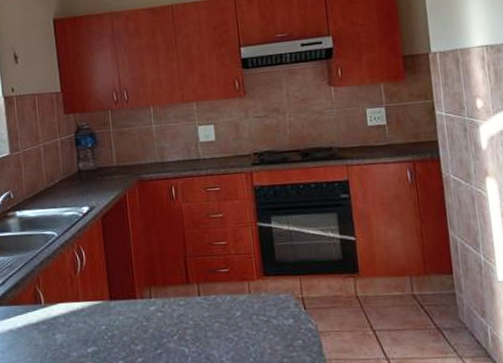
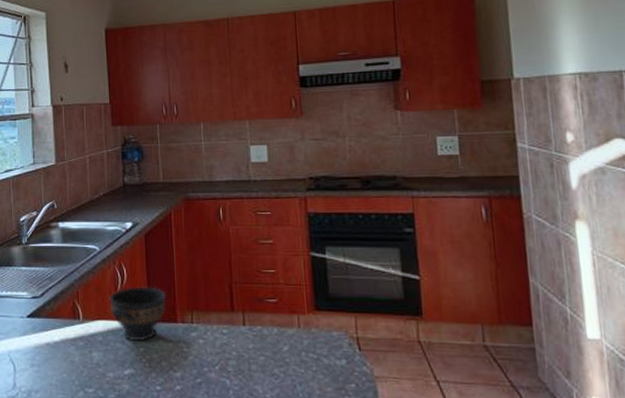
bowl: none [69,266,125,320] -> present [109,286,167,342]

